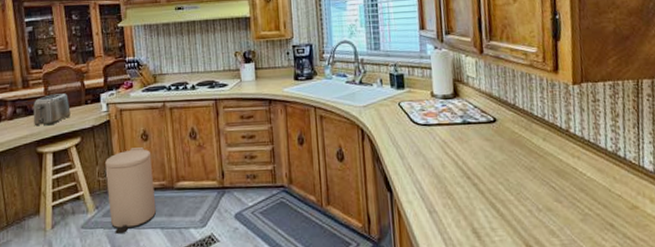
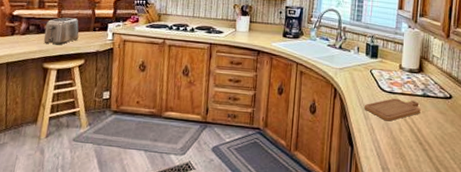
pedal bin: present [105,147,156,235] -> none [100,76,146,151]
chopping board: none [397,130,463,158] -> present [364,98,421,121]

